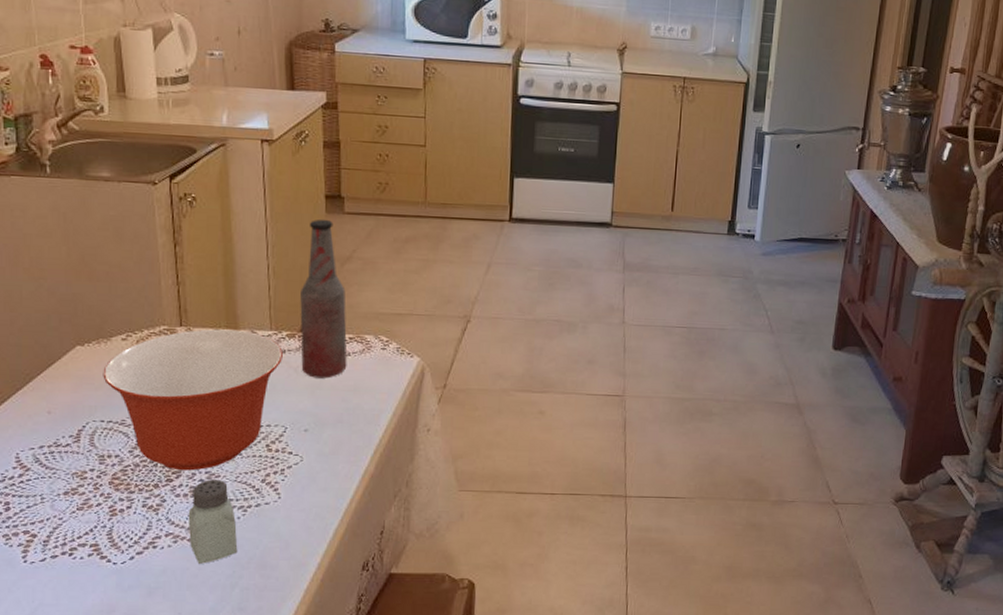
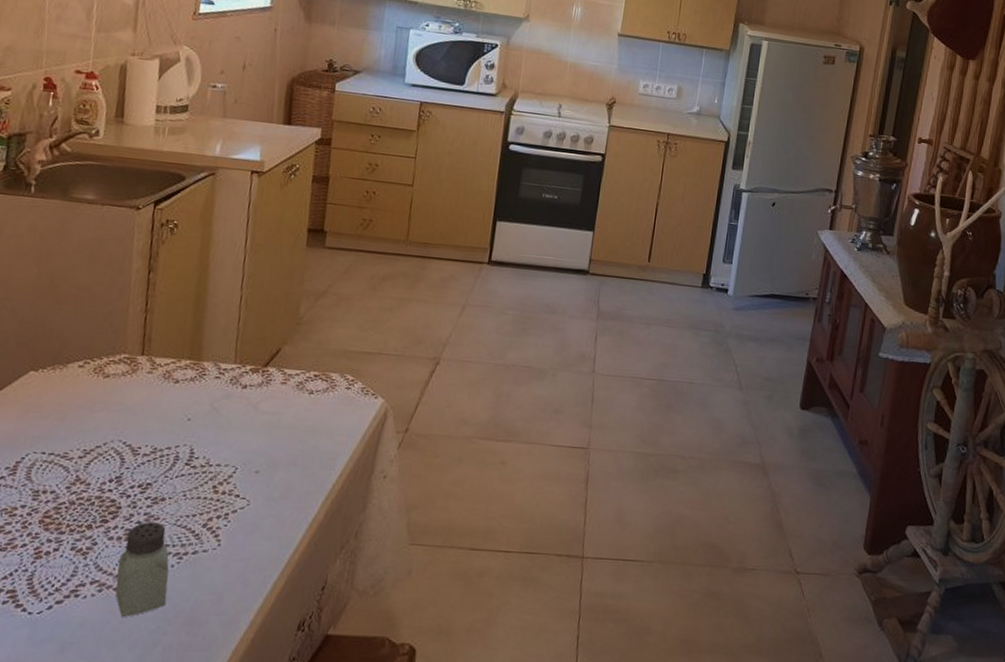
mixing bowl: present [103,329,283,471] -> none [52,359,244,512]
bottle: present [300,219,347,379] -> none [260,252,317,417]

